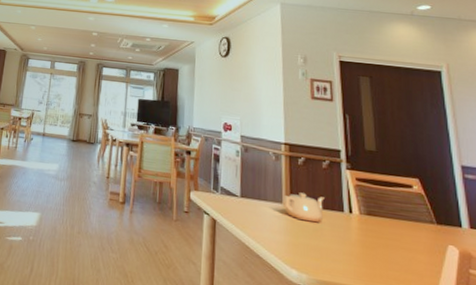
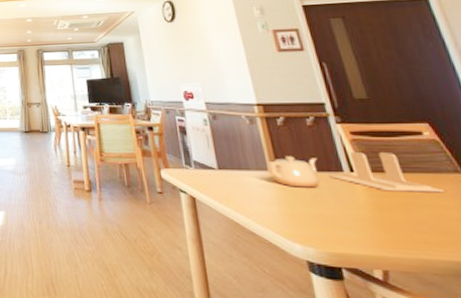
napkin holder: none [332,196,419,239] -> present [330,152,445,193]

